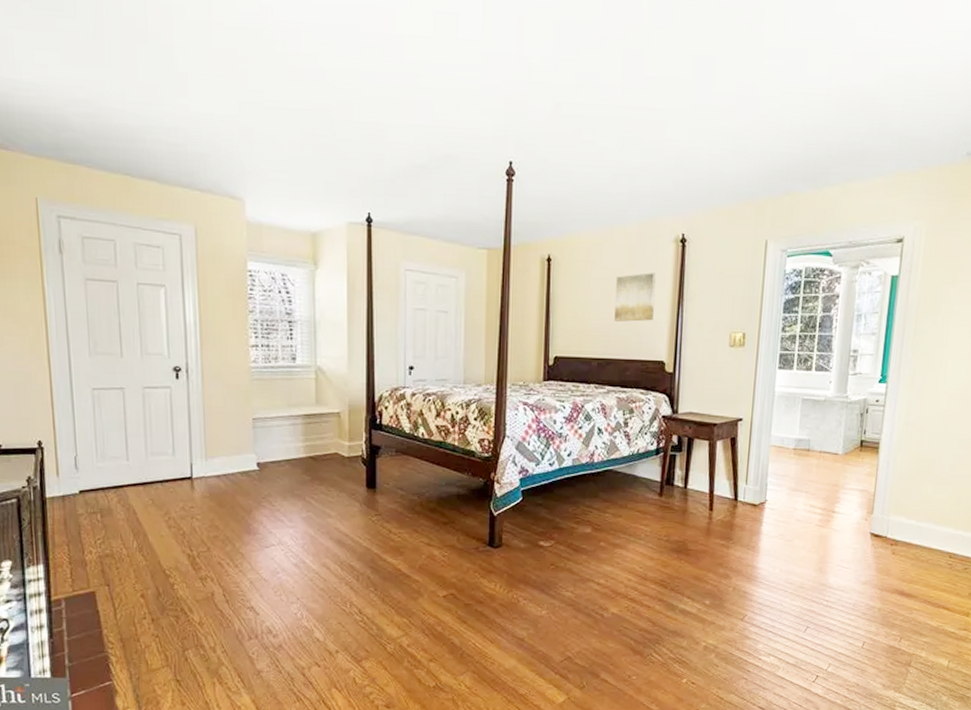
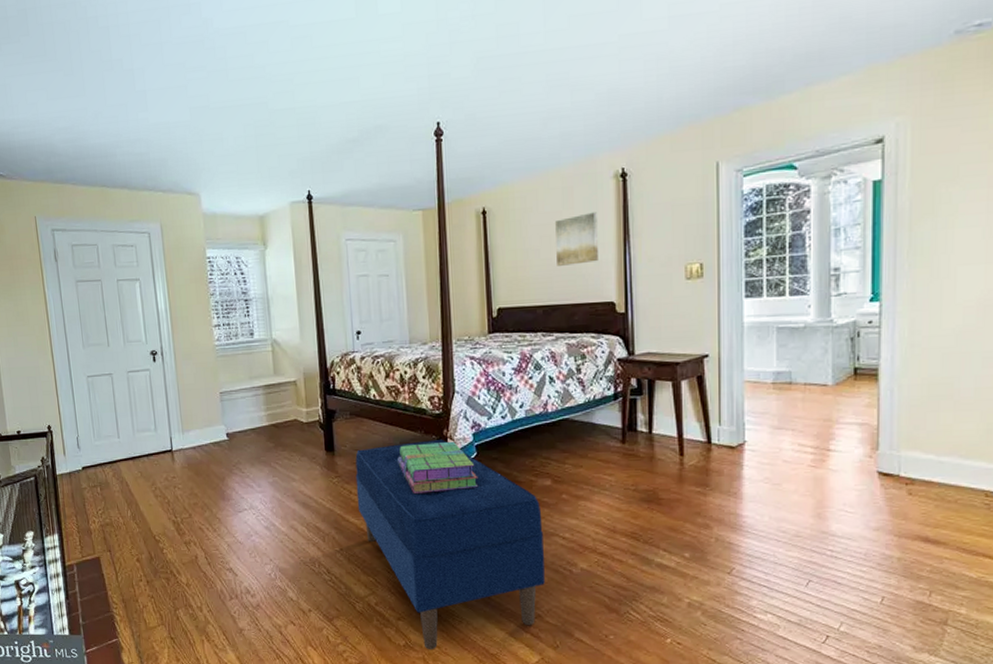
bench: none [396,482,580,691] -> present [355,439,545,650]
stack of books: none [442,485,522,535] -> present [397,441,479,493]

